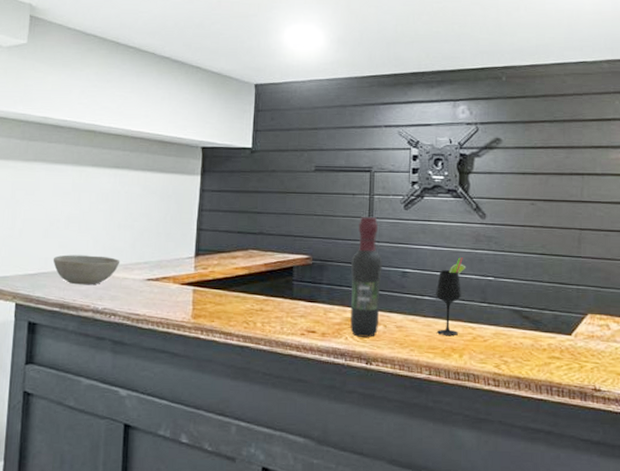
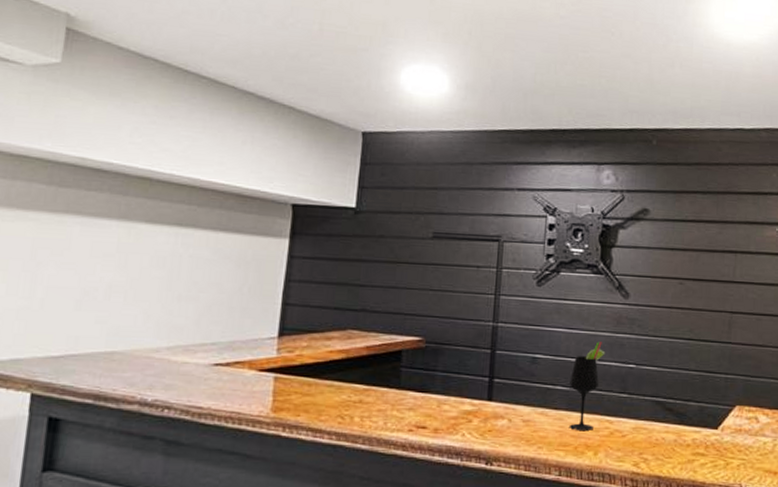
bowl: present [53,255,121,285] -> none [86,332,180,371]
wine bottle: present [350,217,383,337] -> none [468,293,510,433]

